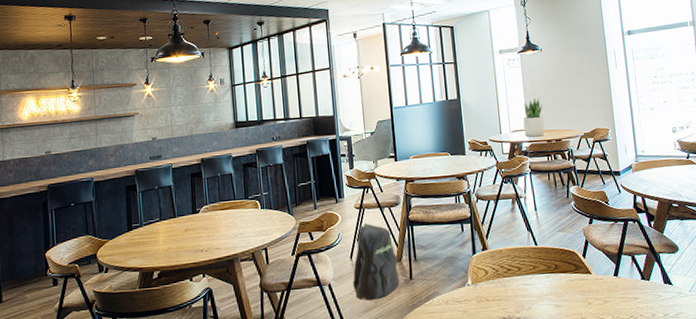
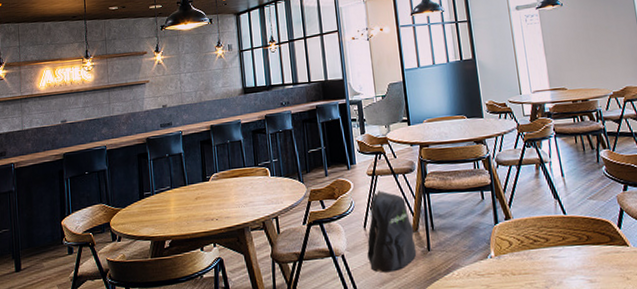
planter: present [523,98,545,138] -> none [544,56,569,98]

